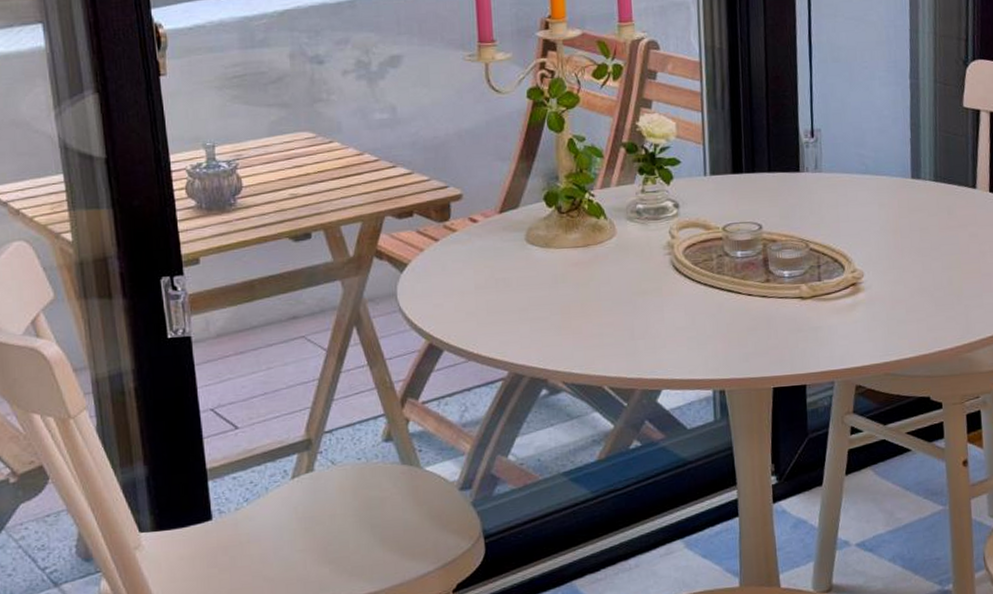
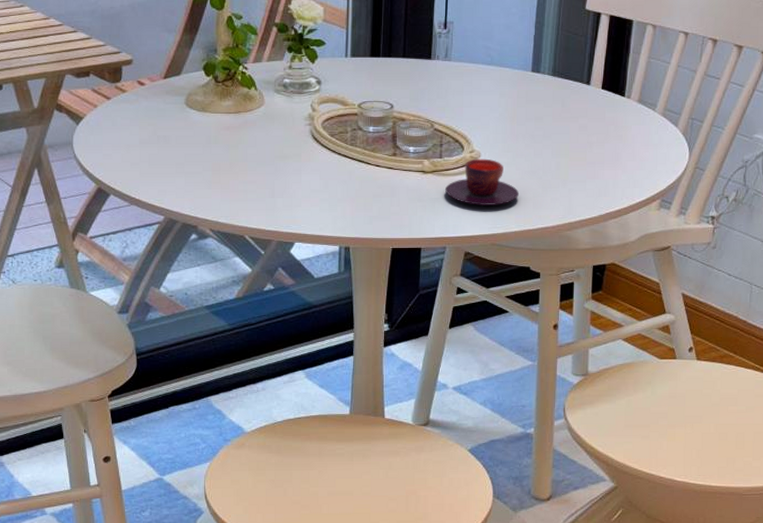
teacup: none [828,278,910,331] -> present [445,158,519,205]

